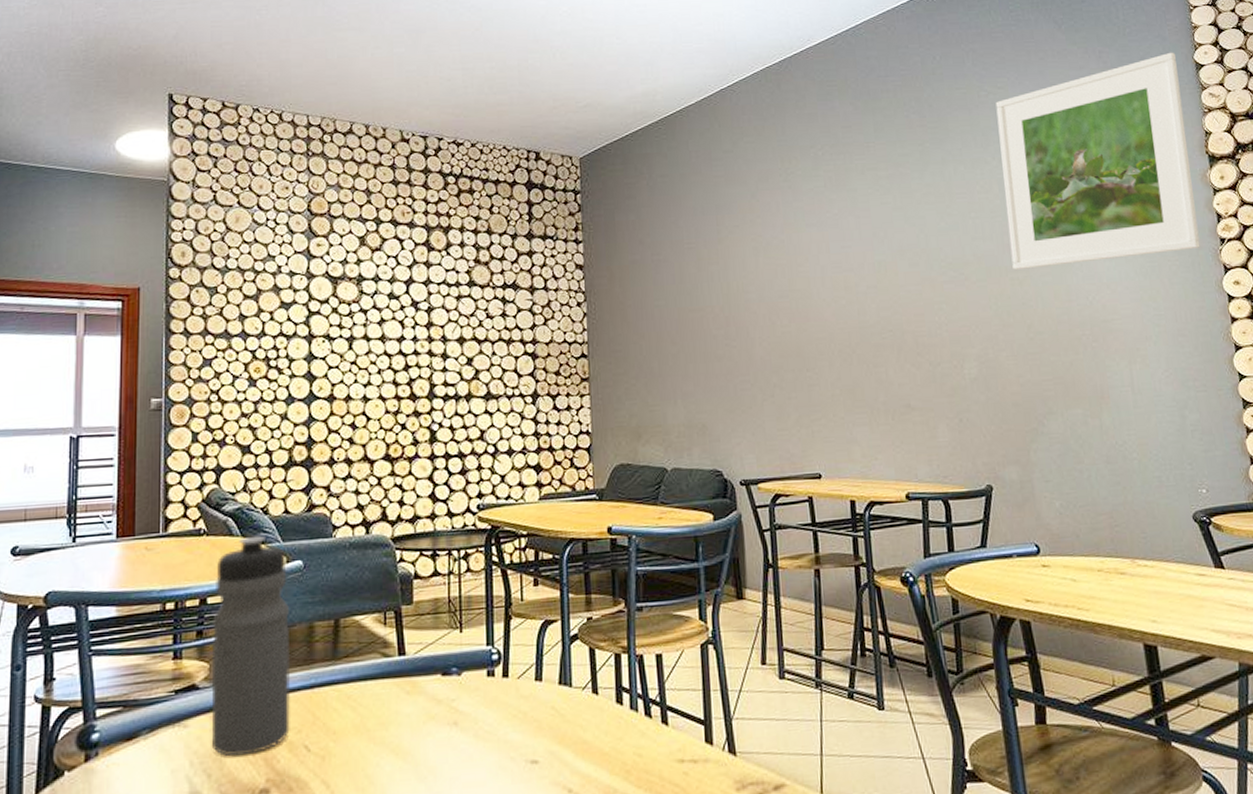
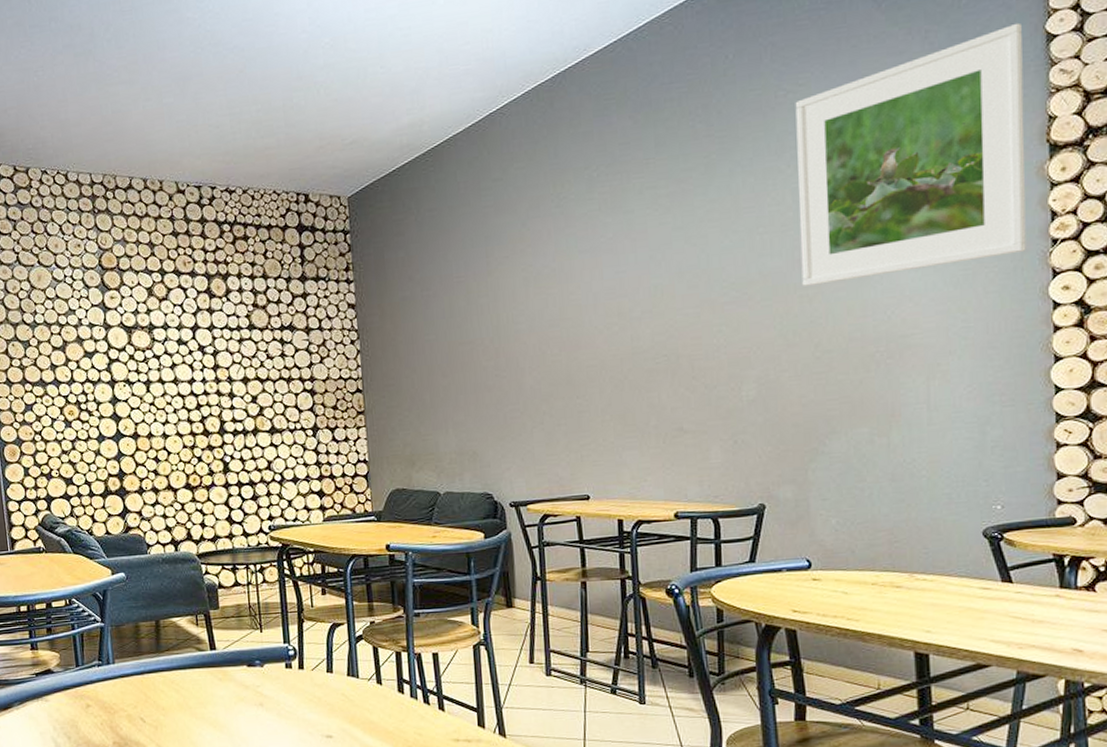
water bottle: present [211,535,291,757] -> none [56,552,128,724]

